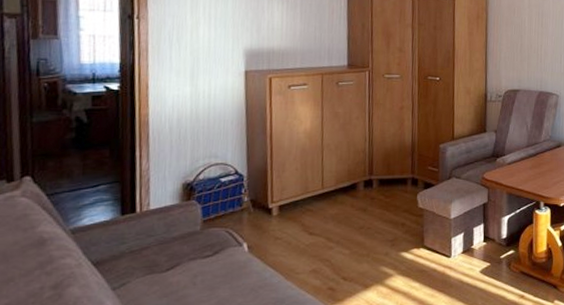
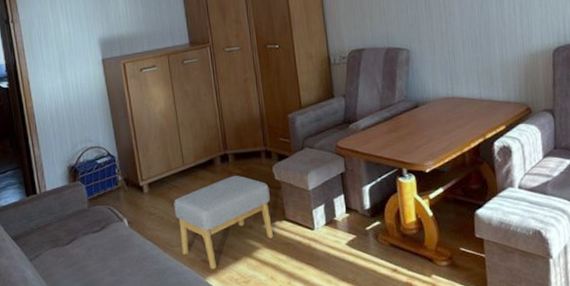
footstool: none [305,201,411,298] -> present [174,175,274,270]

